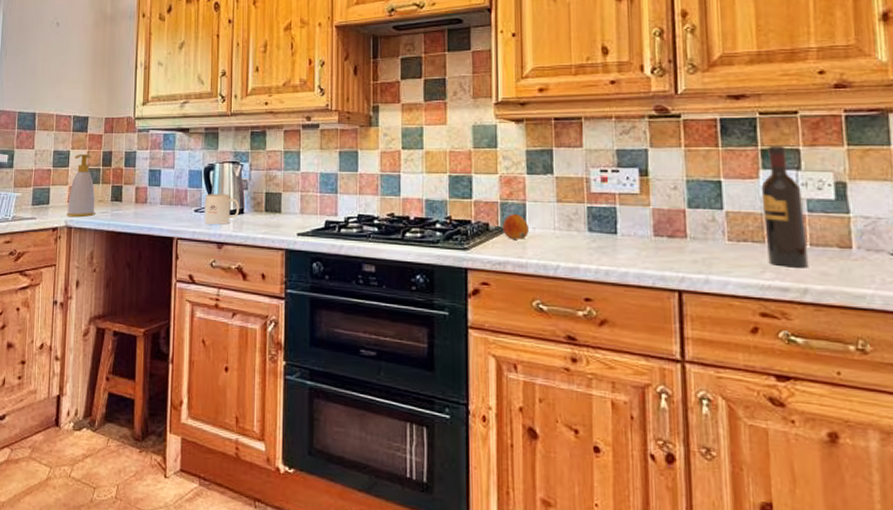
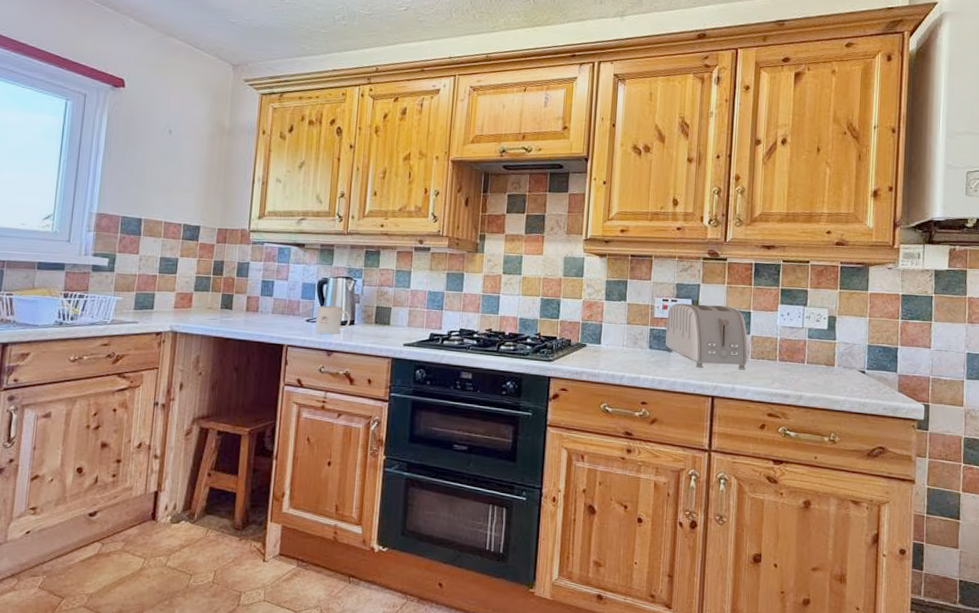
soap bottle: present [66,153,95,218] -> none [172,261,204,323]
fruit: present [503,213,528,240] -> none [582,332,603,354]
toaster: none [607,173,725,256] -> present [665,303,749,370]
wine bottle: present [761,145,809,268] -> none [777,286,806,380]

